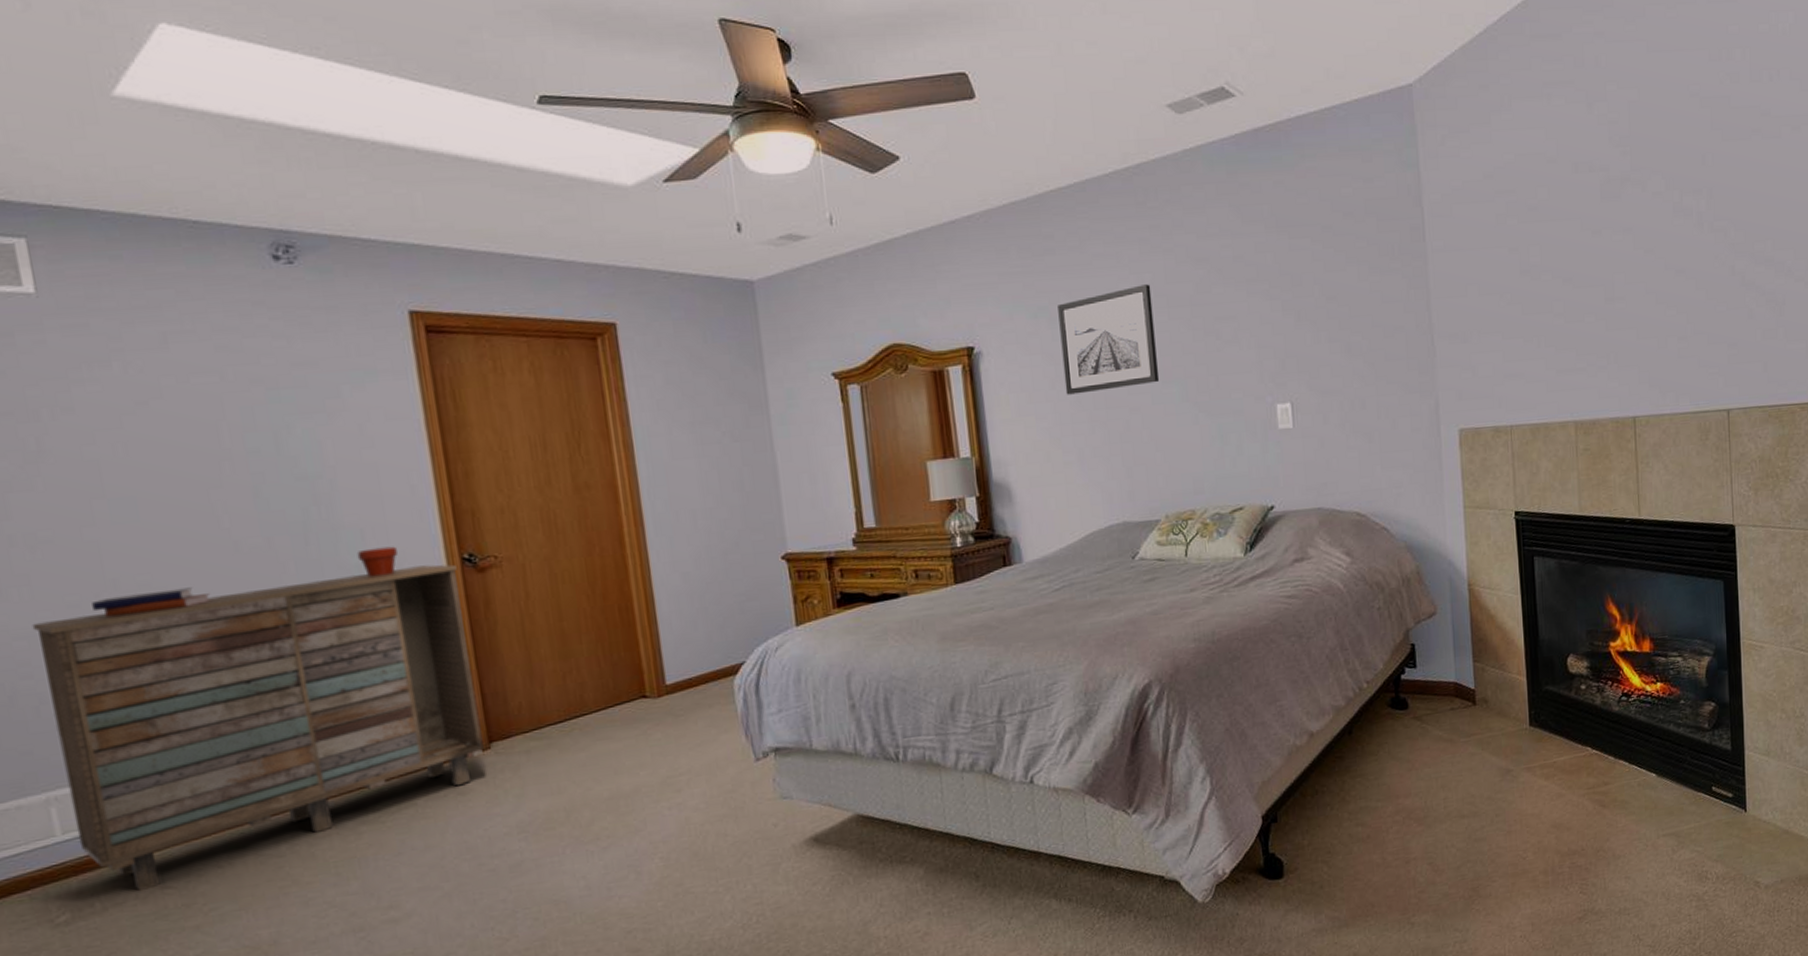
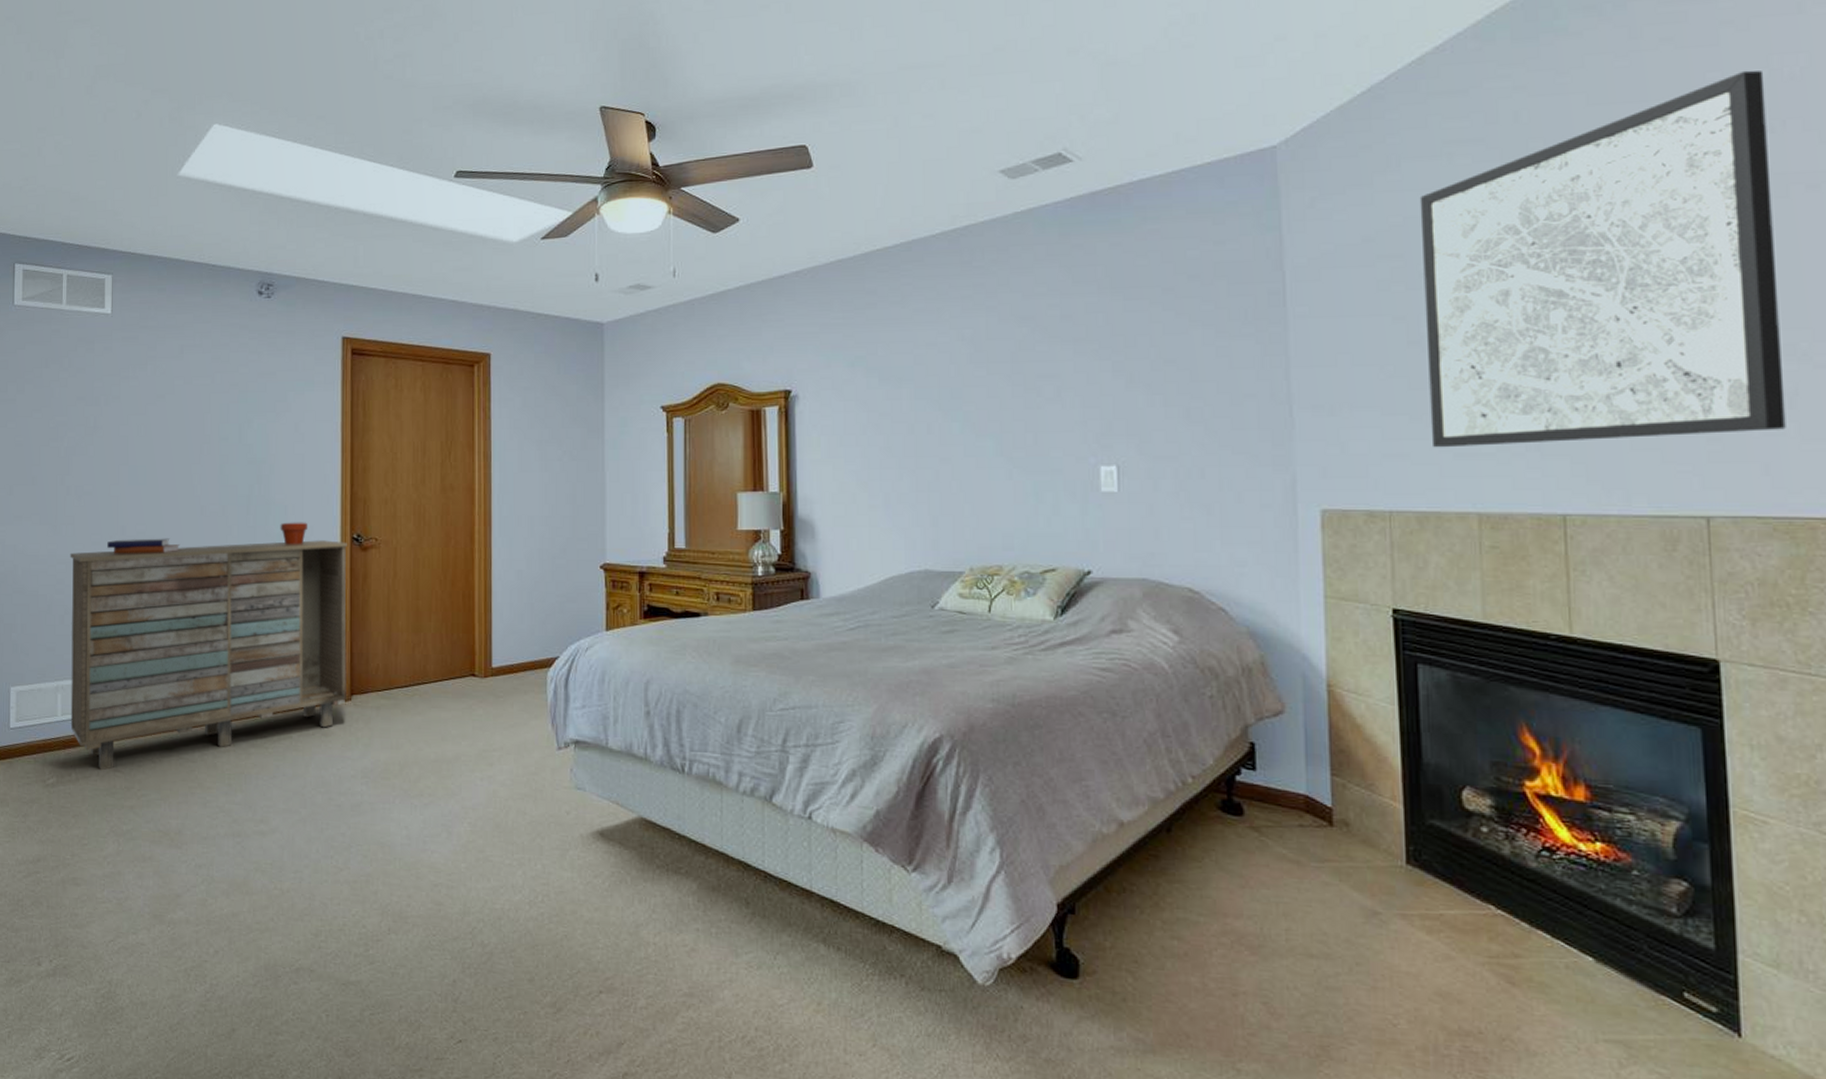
wall art: present [1058,284,1160,395] -> none [875,340,974,441]
wall art: none [1527,25,1777,367] -> present [1419,70,1786,448]

